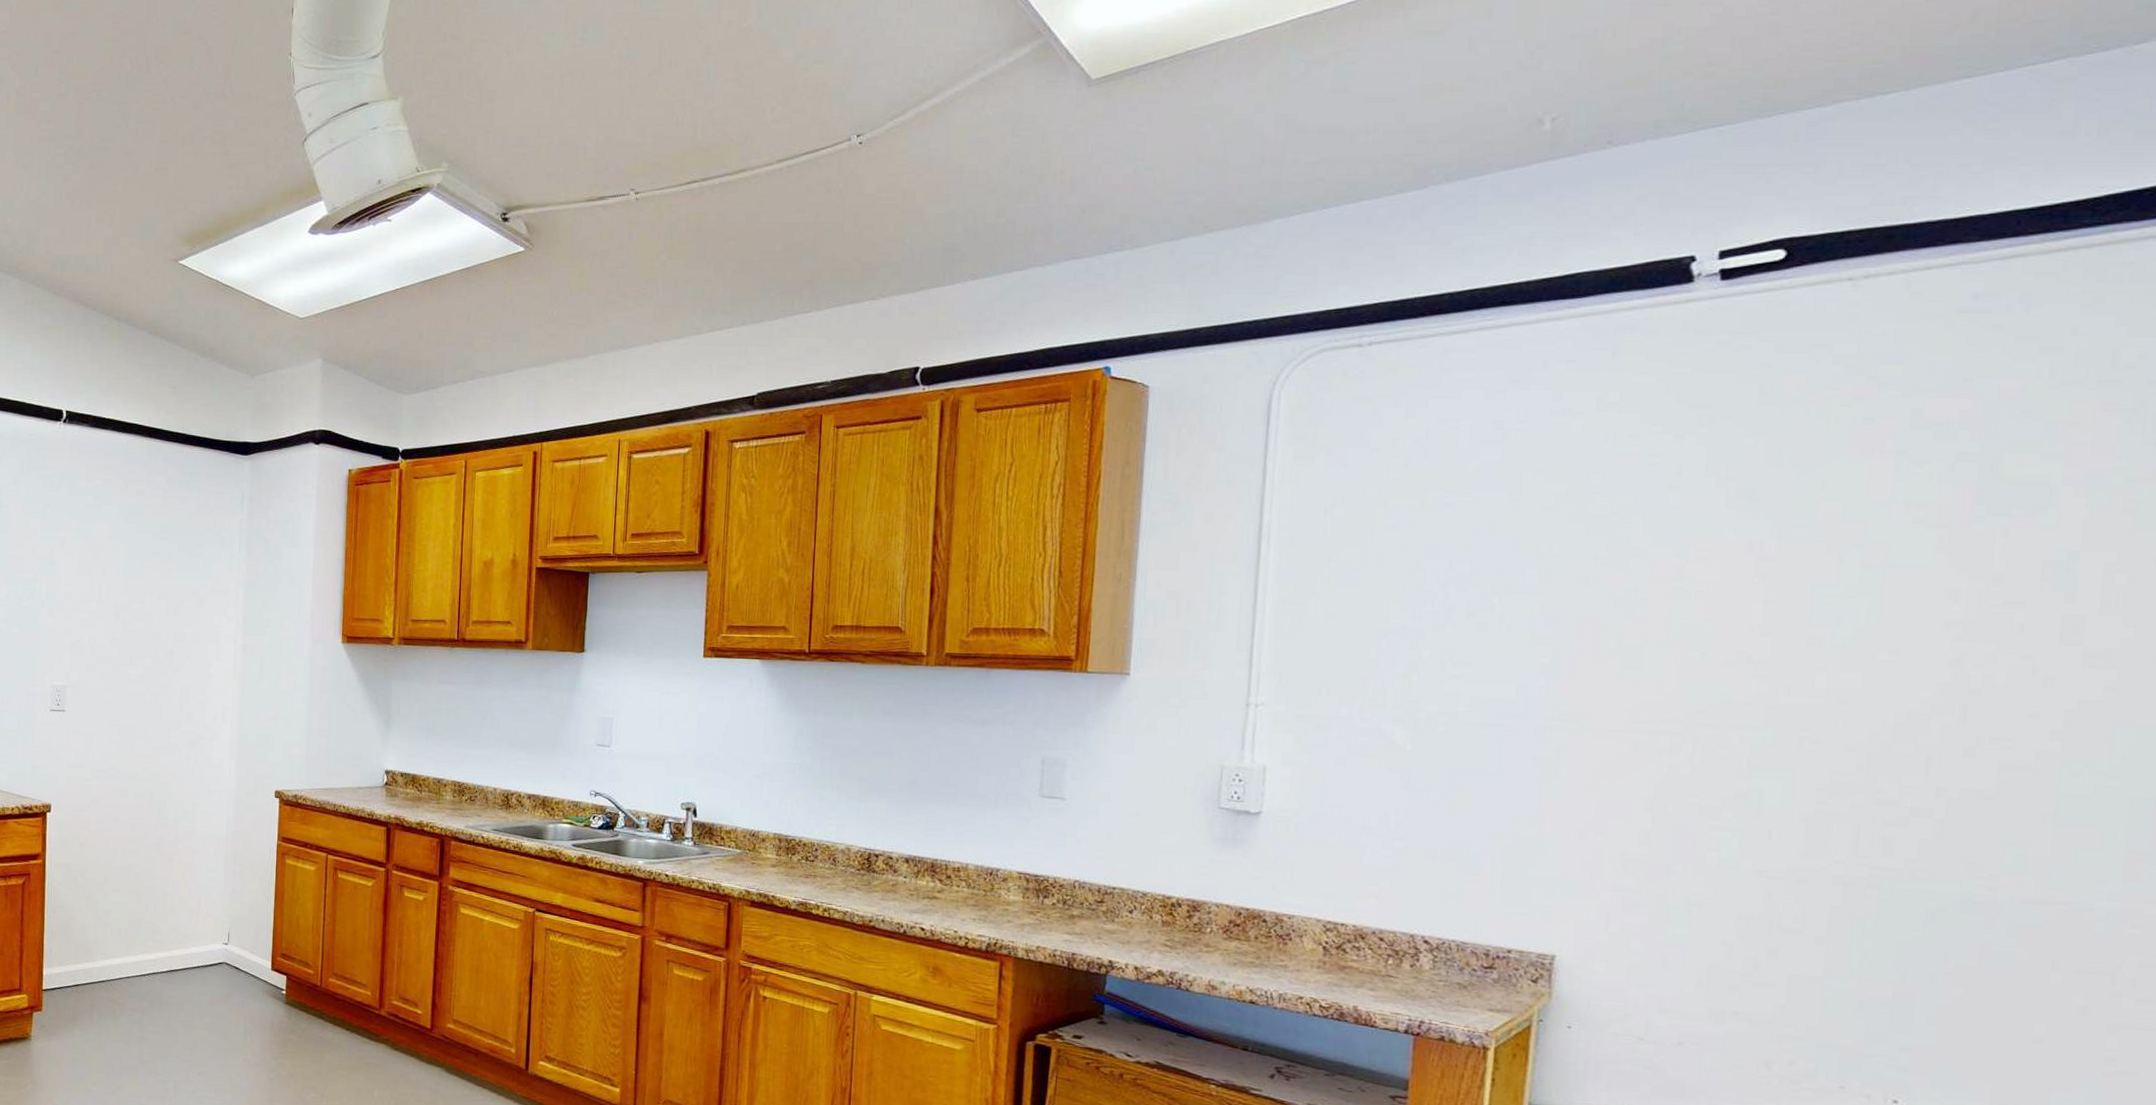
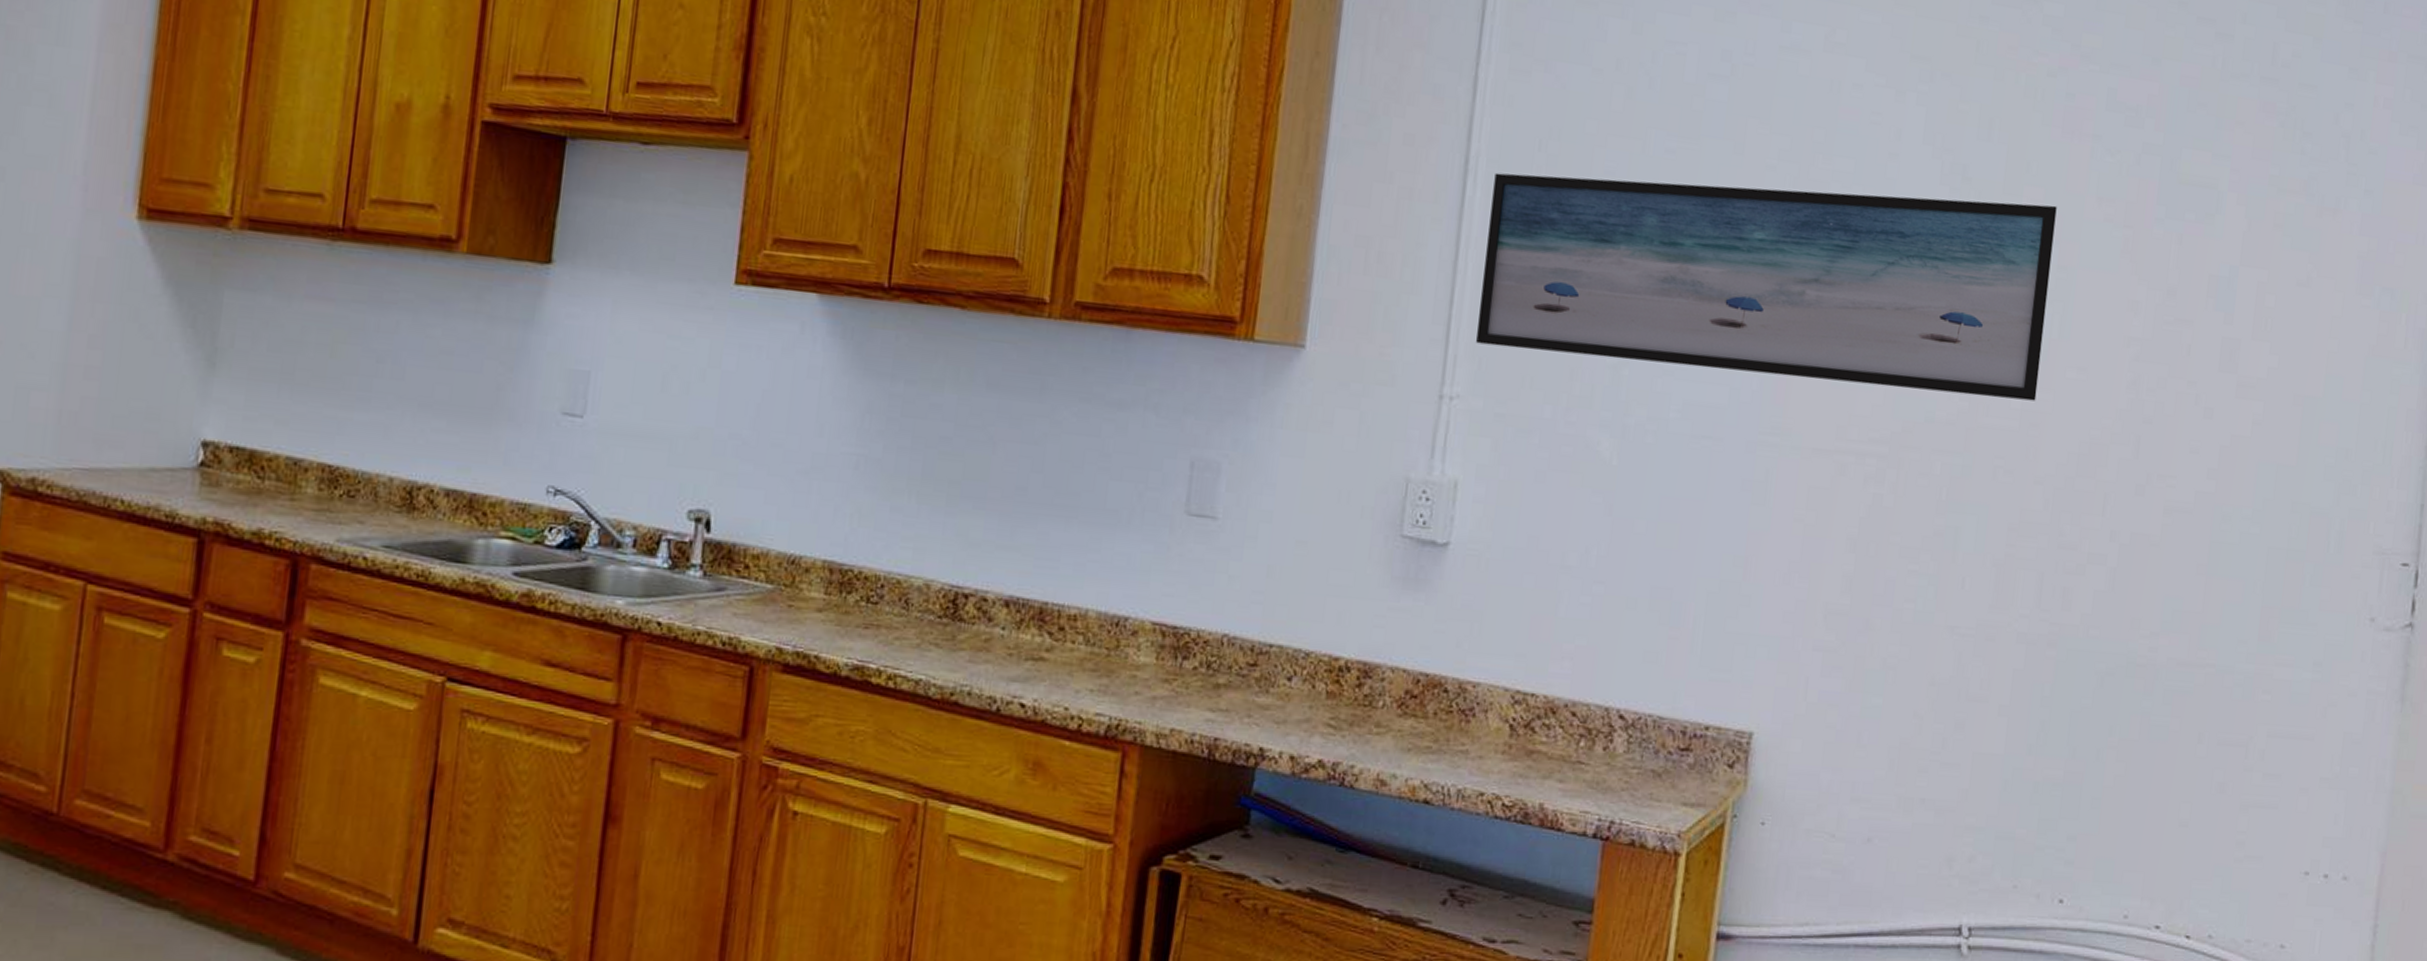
wall art: none [1276,515,1858,681] -> present [1476,172,2057,401]

